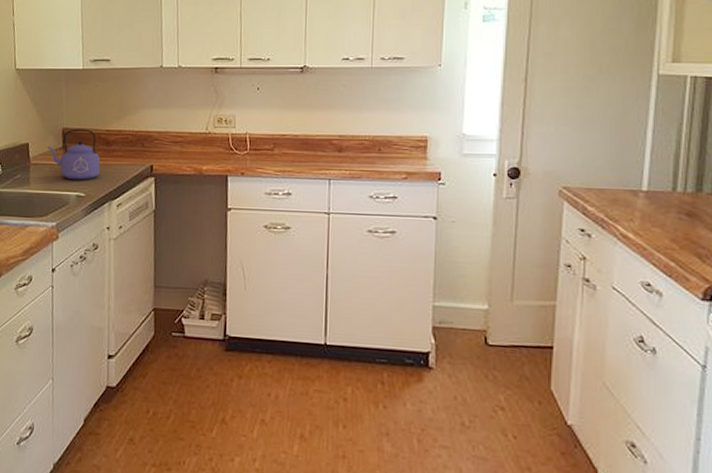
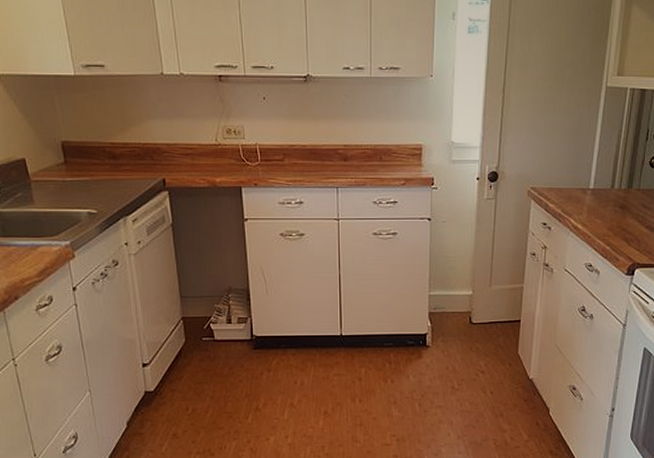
kettle: present [47,129,100,180] -> none [47,142,110,196]

